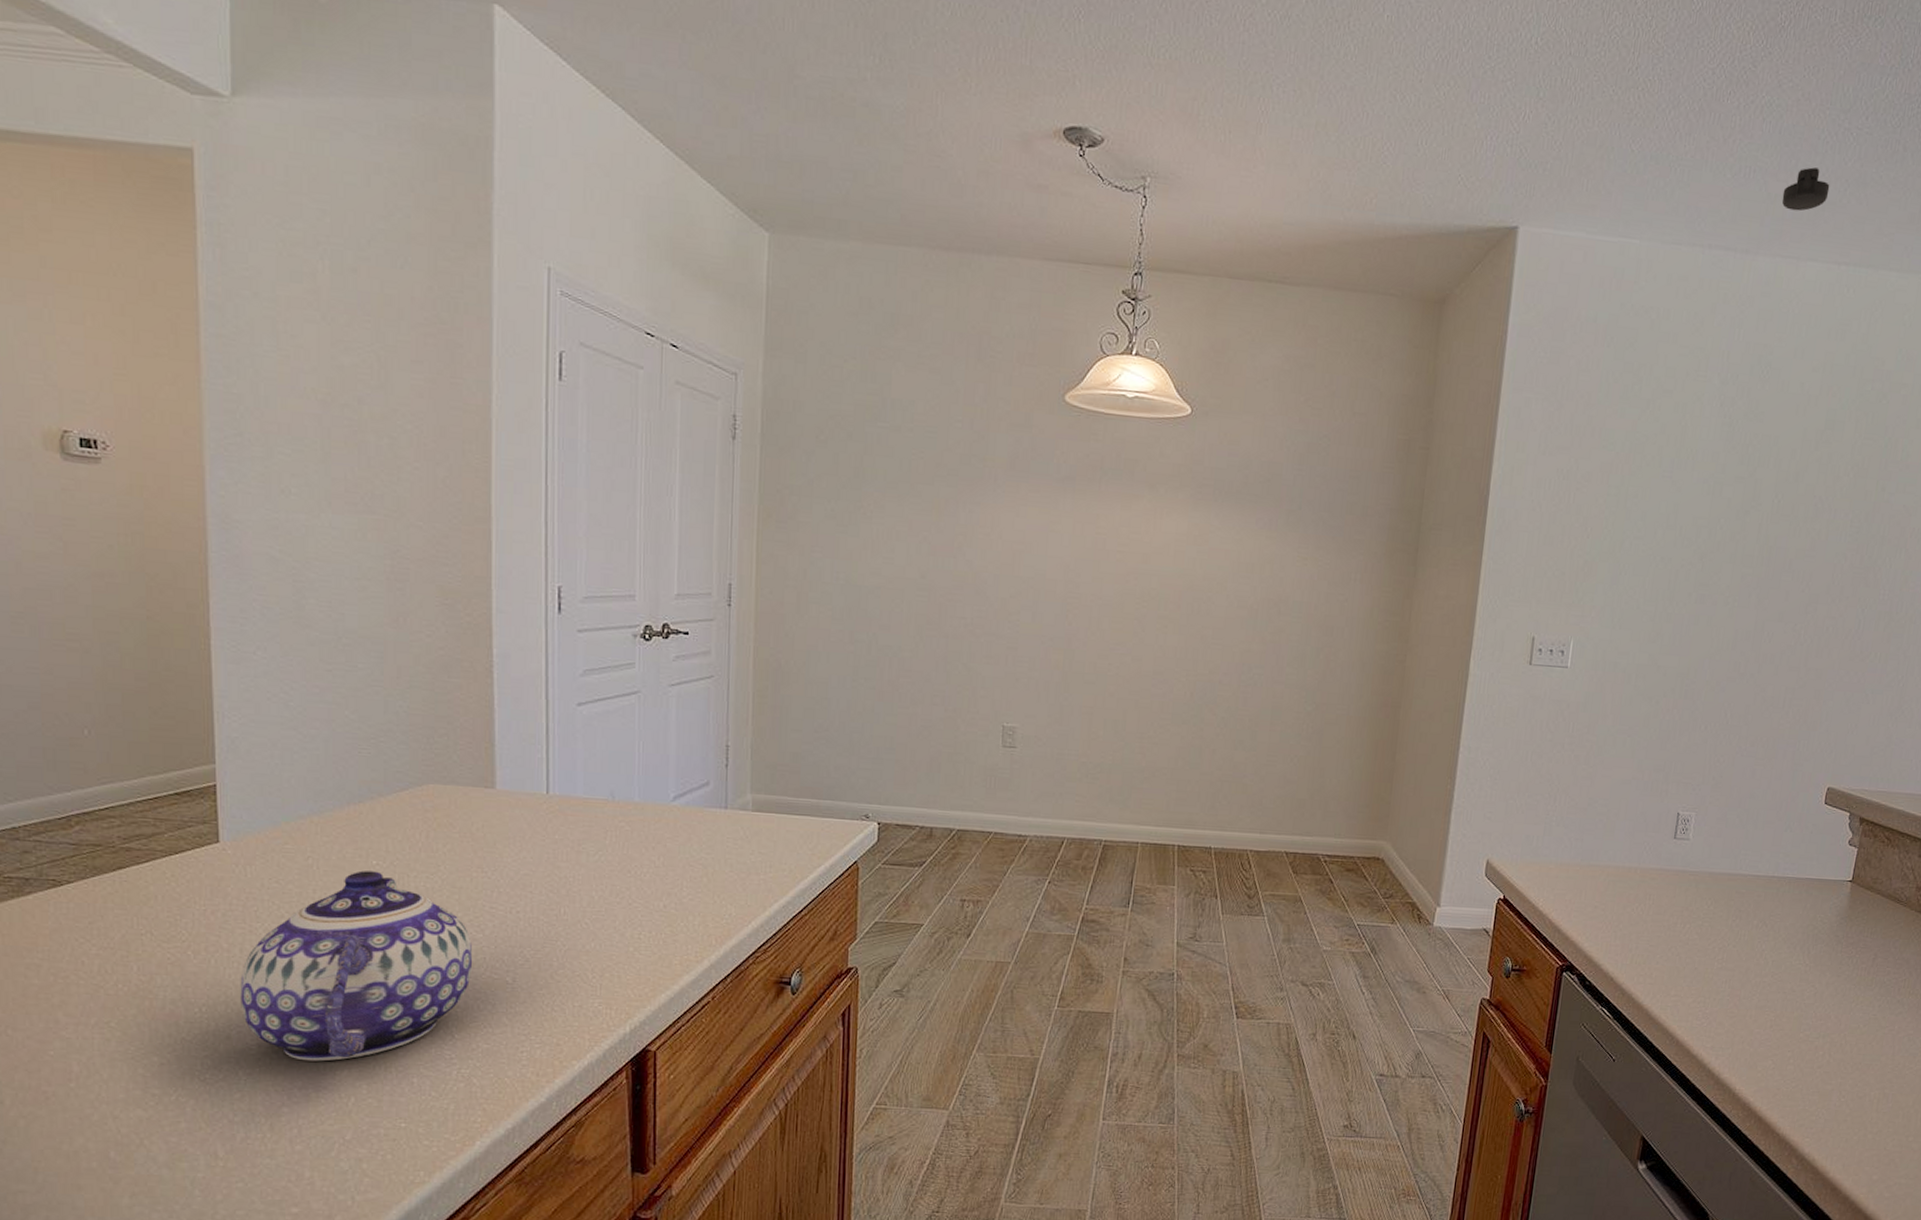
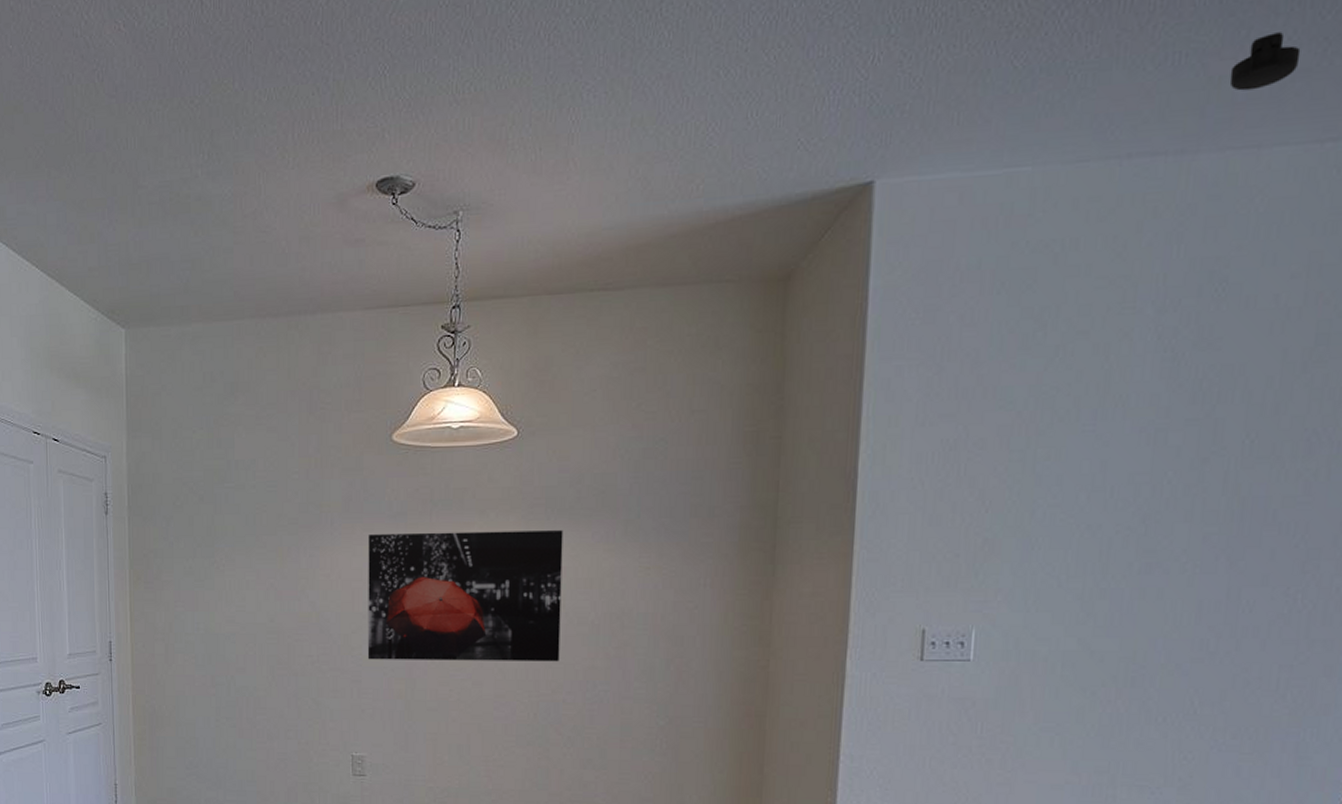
wall art: none [1025,496,1230,643] -> present [367,530,563,662]

